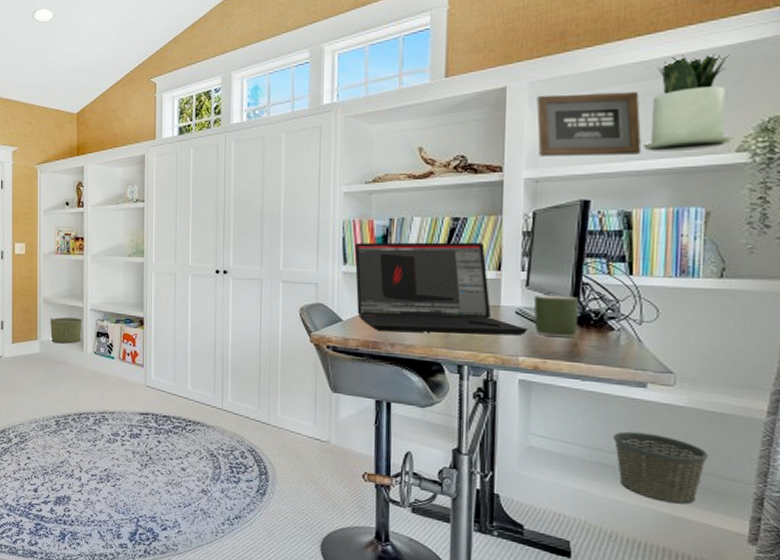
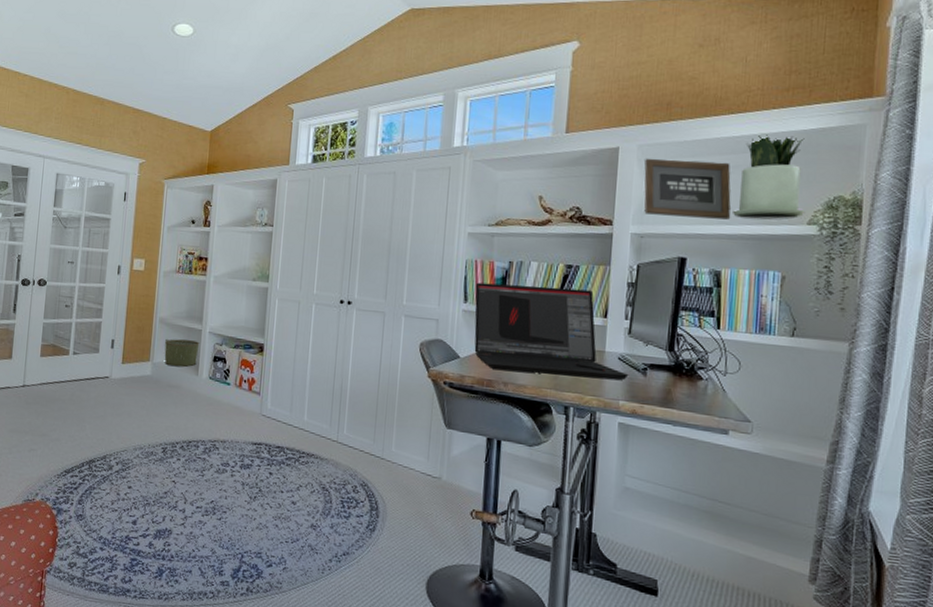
mug: present [534,295,580,338] -> none [634,342,674,385]
basket: present [613,431,708,505] -> none [698,475,778,546]

